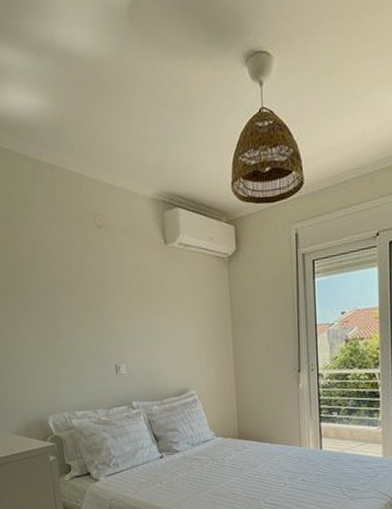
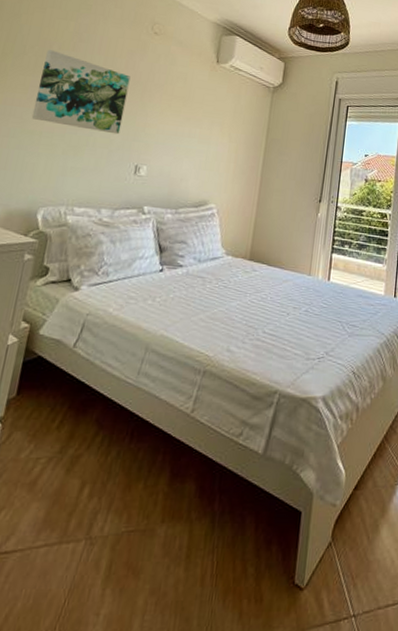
wall art: none [11,268,94,339] -> present [31,49,131,135]

